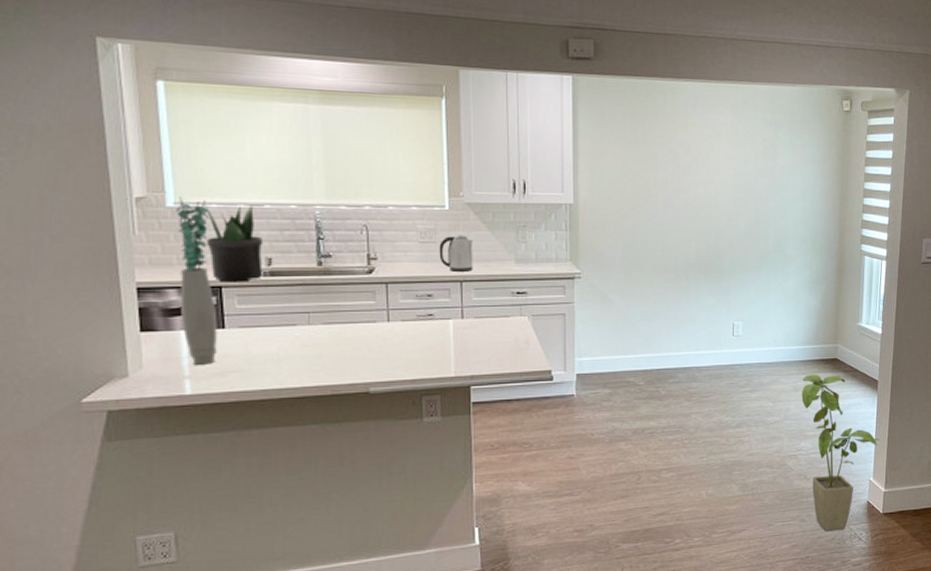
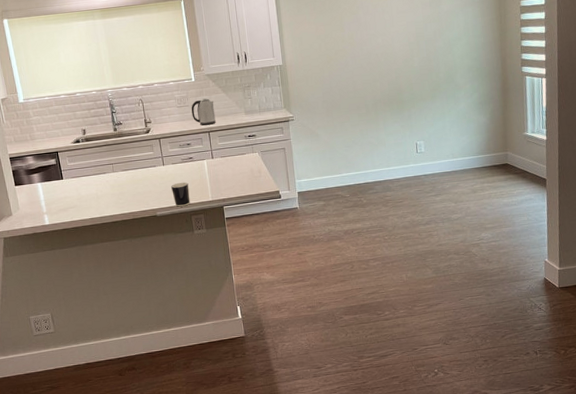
vase: present [175,197,218,365] -> none [25,95,60,205]
planter: present [205,205,264,282] -> none [41,95,81,149]
mug: none [395,347,423,382] -> present [170,182,190,207]
house plant: present [801,374,880,531] -> none [478,177,552,303]

